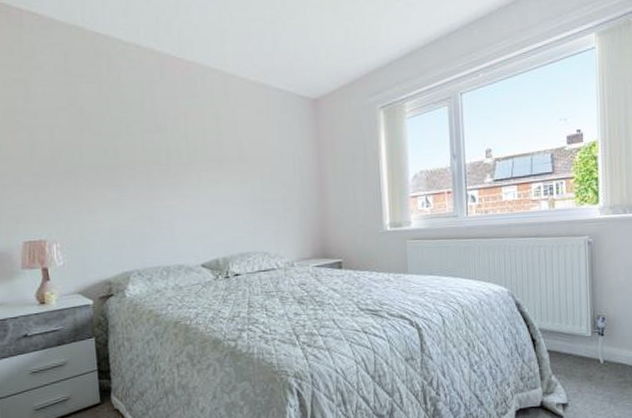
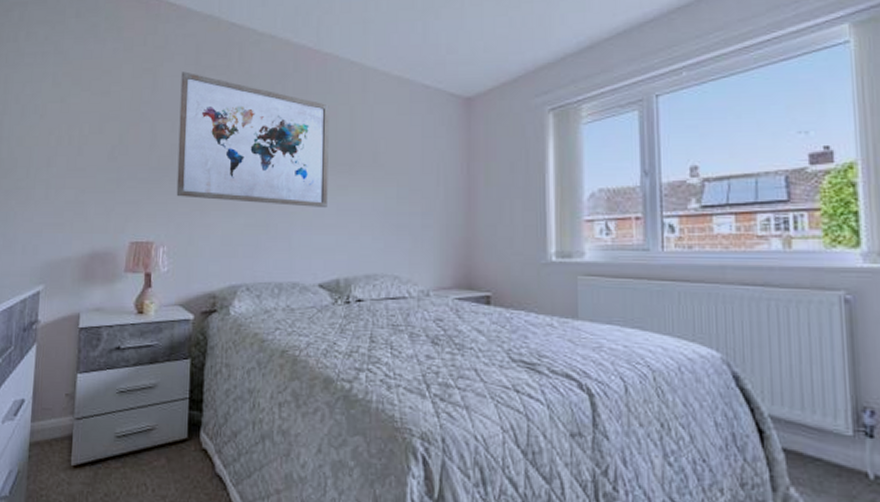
wall art: none [52,80,203,200] -> present [176,71,329,209]

